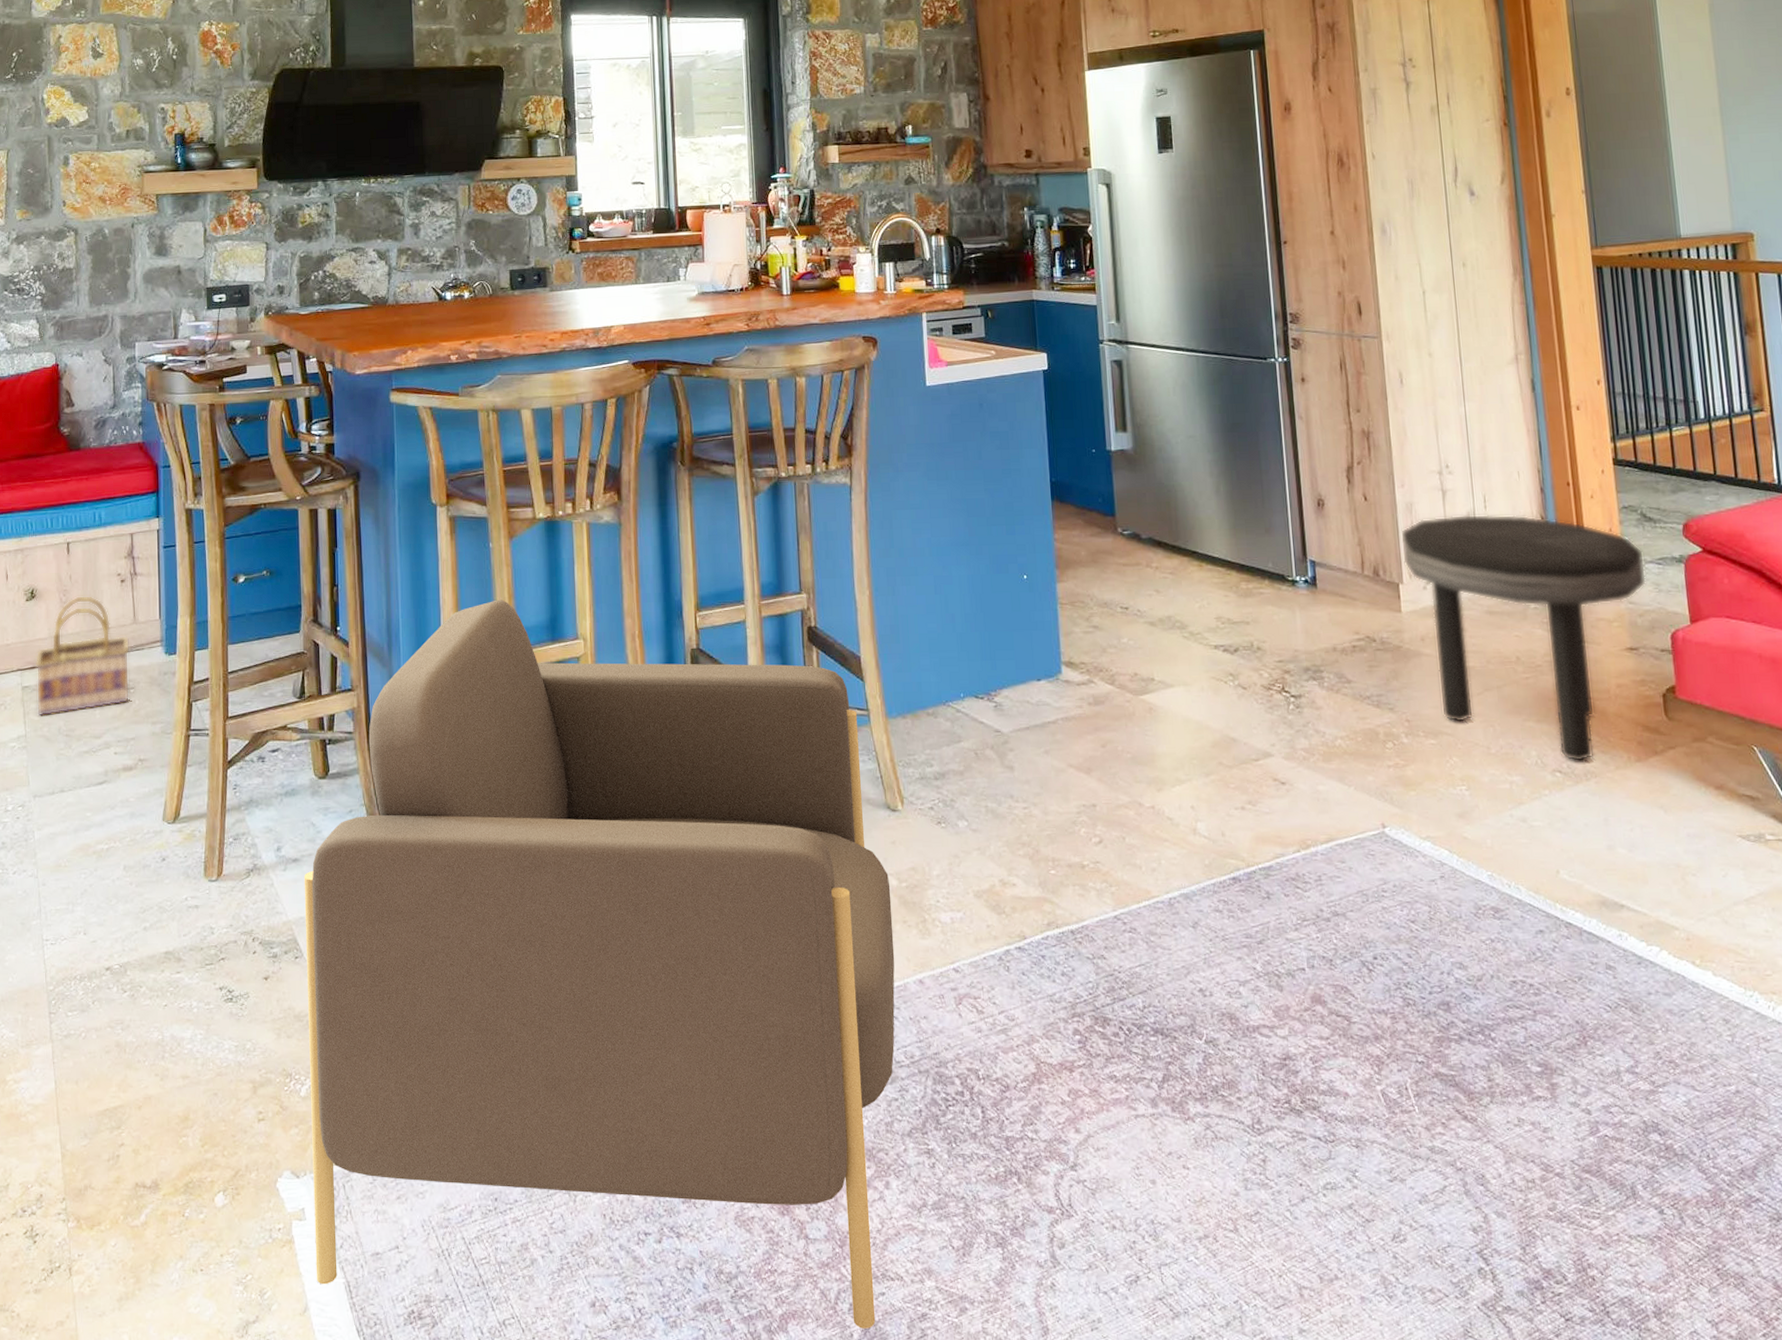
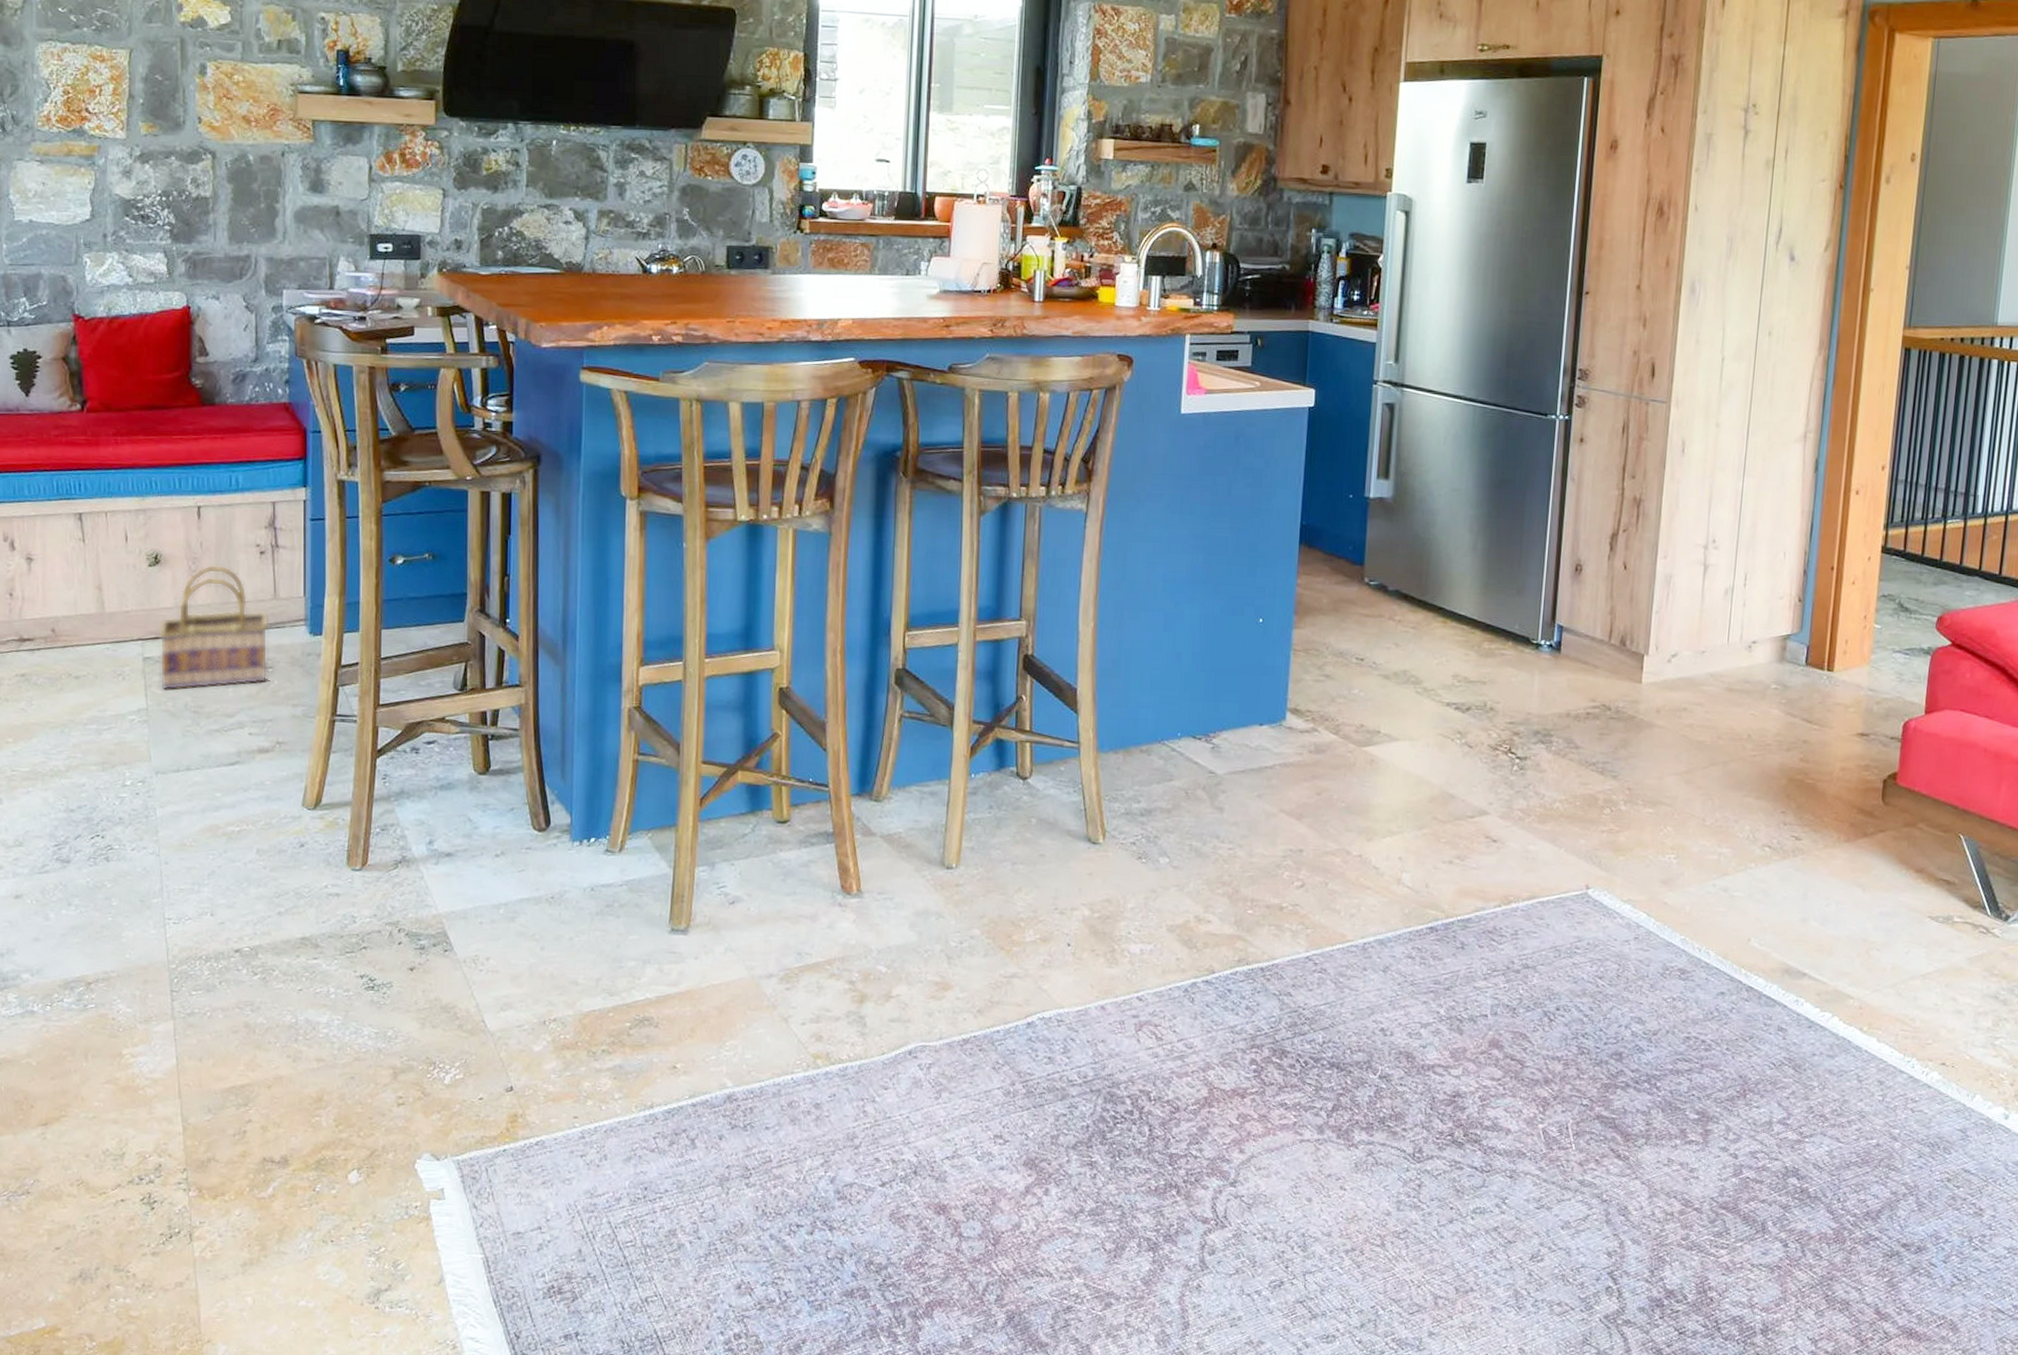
armchair: present [304,599,895,1329] -> none [453,603,1082,1318]
side table: present [1401,514,1646,762] -> none [1652,590,1893,839]

